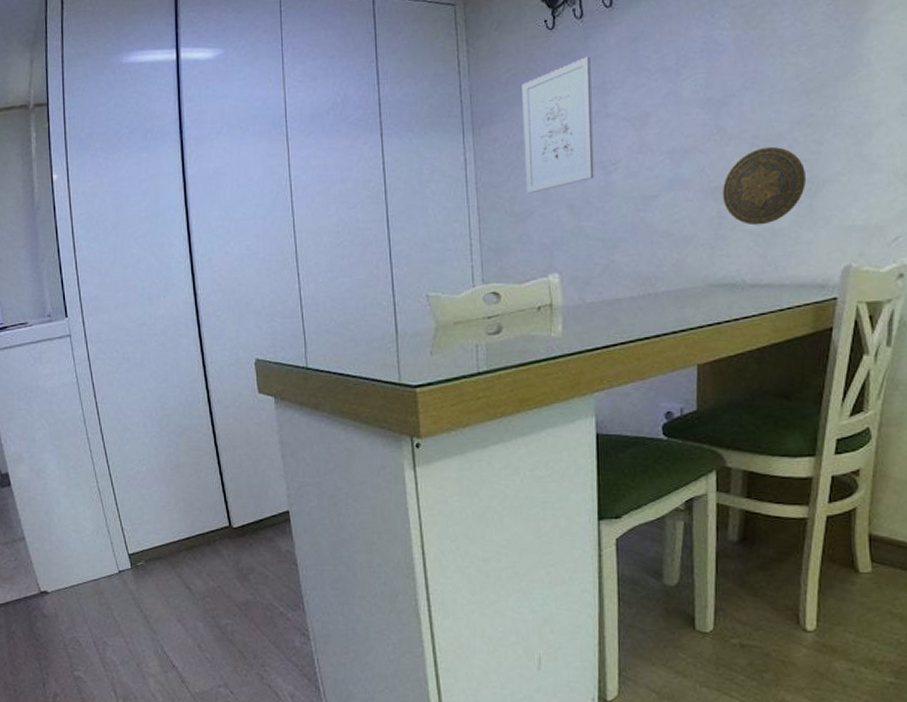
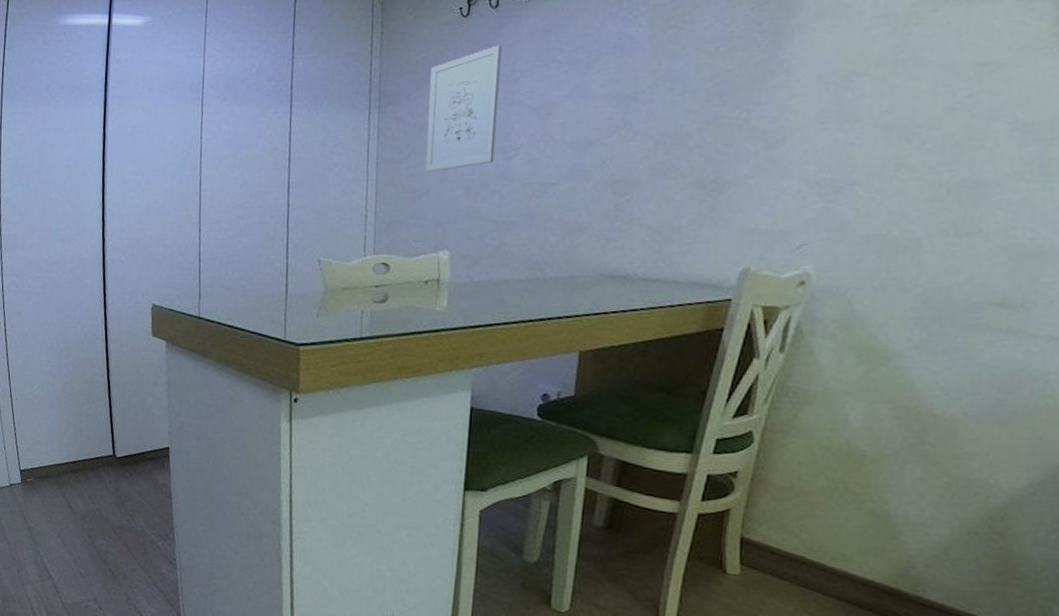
decorative plate: present [722,146,807,226] -> none [621,144,712,221]

